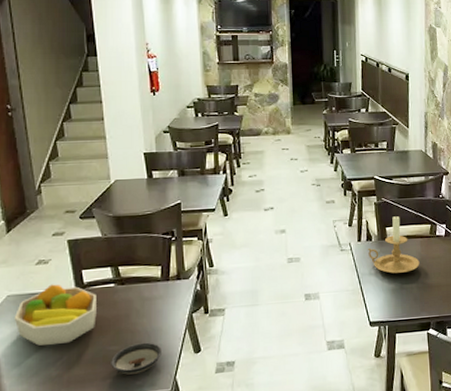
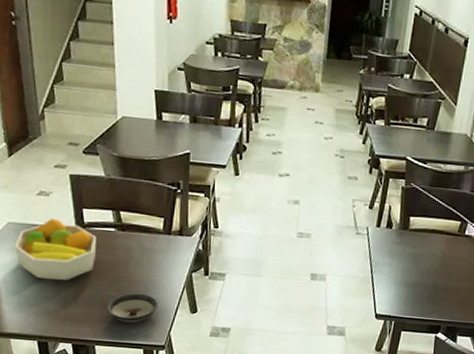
candle holder: present [367,214,420,274] -> none [385,203,441,270]

